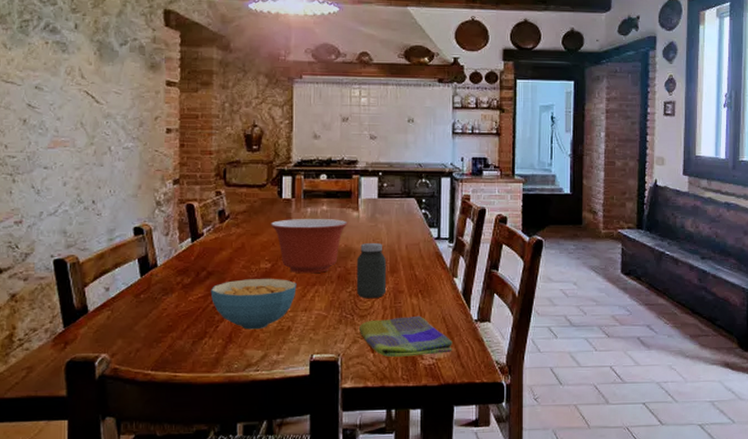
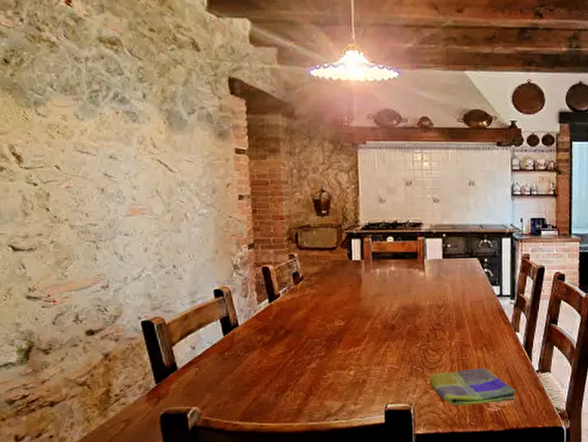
cereal bowl: present [210,279,297,330] -> none [289,336,370,383]
mixing bowl: present [271,219,348,274] -> none [343,279,415,331]
jar: present [356,242,387,299] -> none [424,300,454,353]

